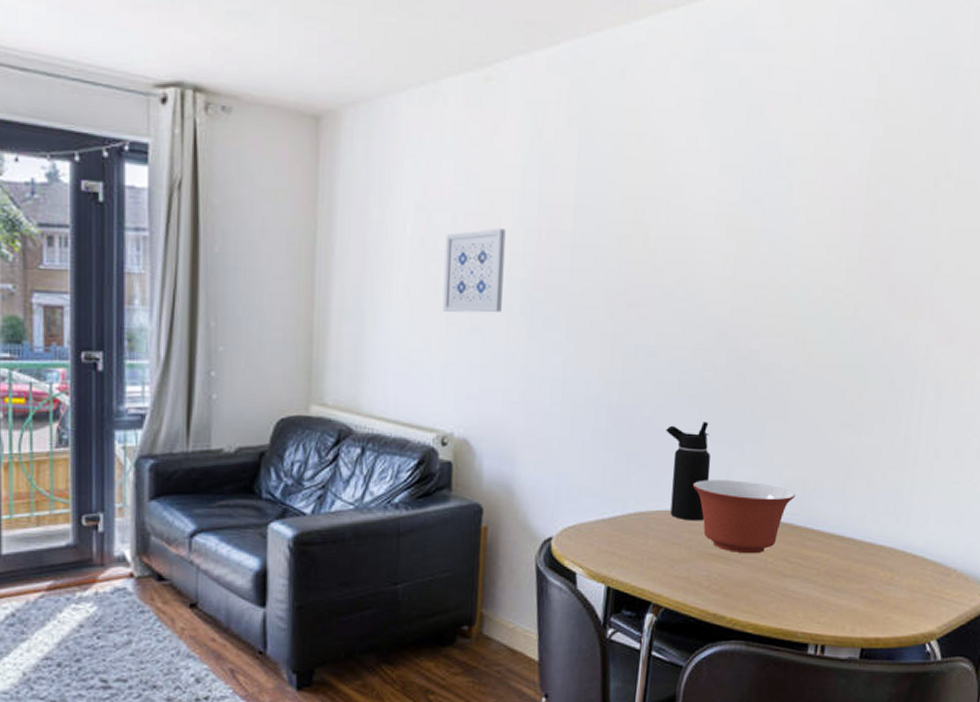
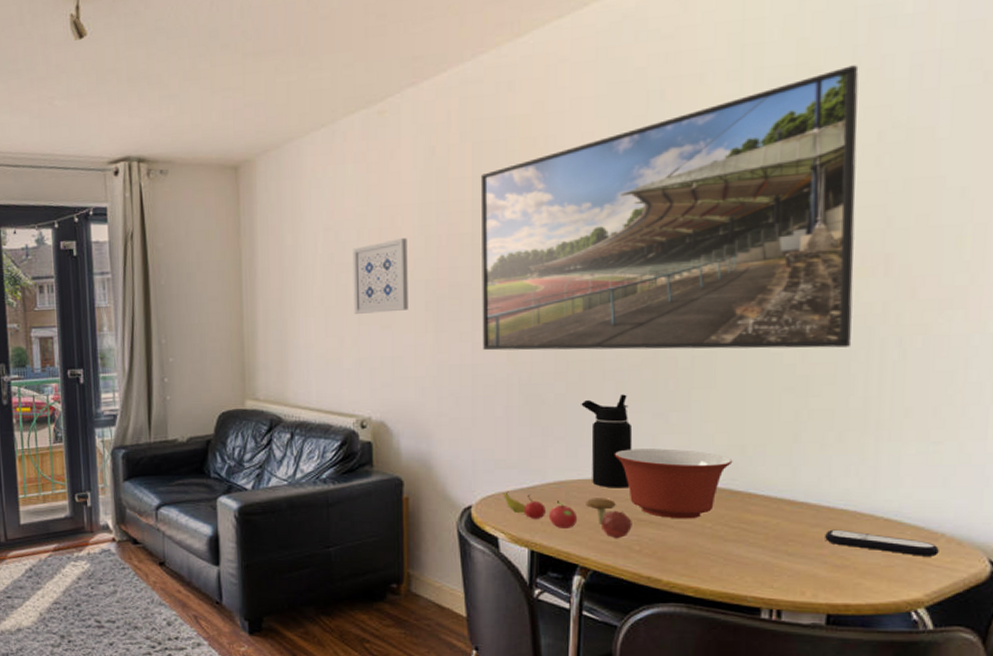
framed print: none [575,109,925,387] -> present [480,65,859,351]
fruit: none [584,524,704,574] -> present [503,493,632,539]
remote control: none [865,565,951,591] -> present [825,529,939,557]

